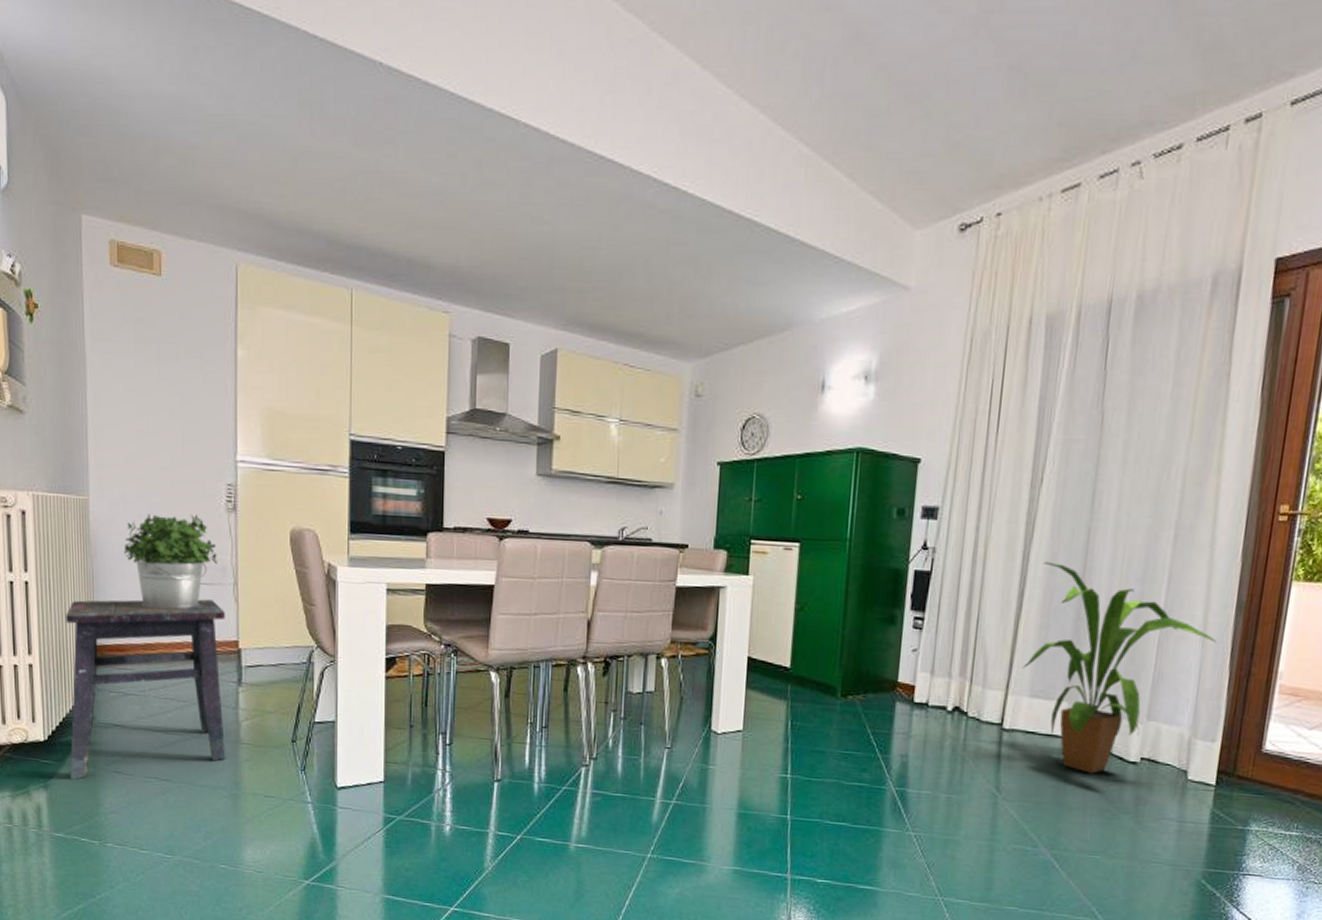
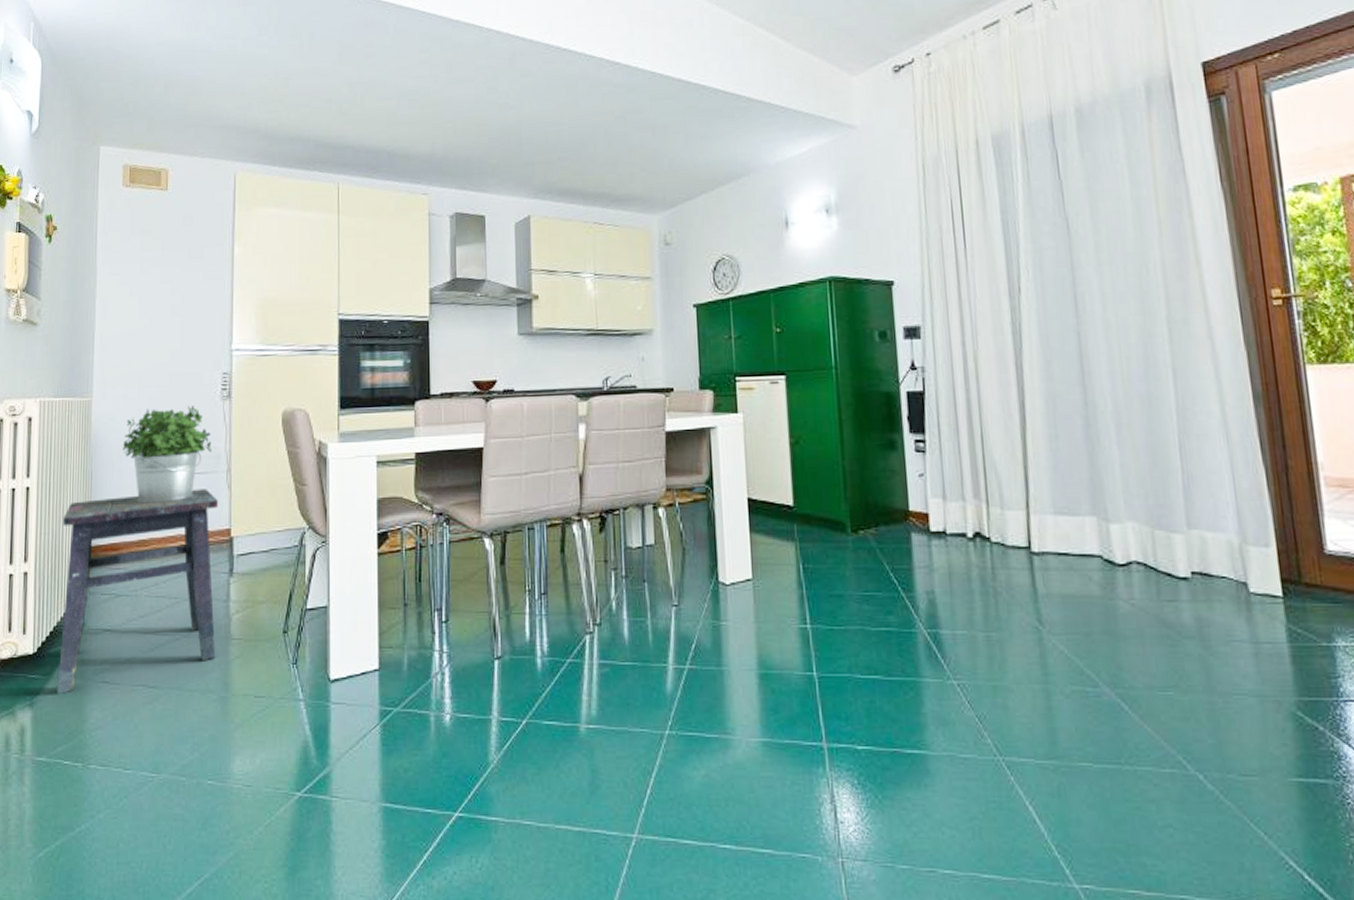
house plant: present [1022,561,1216,774] -> none [1038,369,1241,595]

